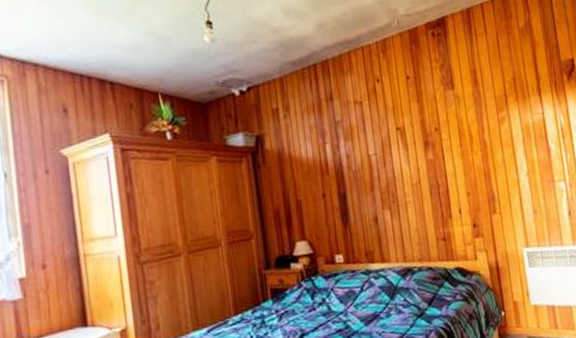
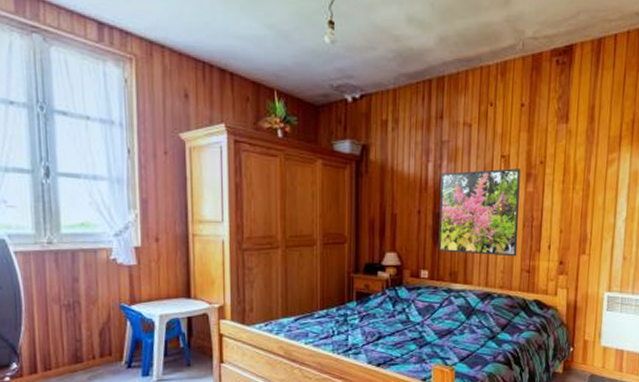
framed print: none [340,138,430,233] -> present [438,168,521,257]

